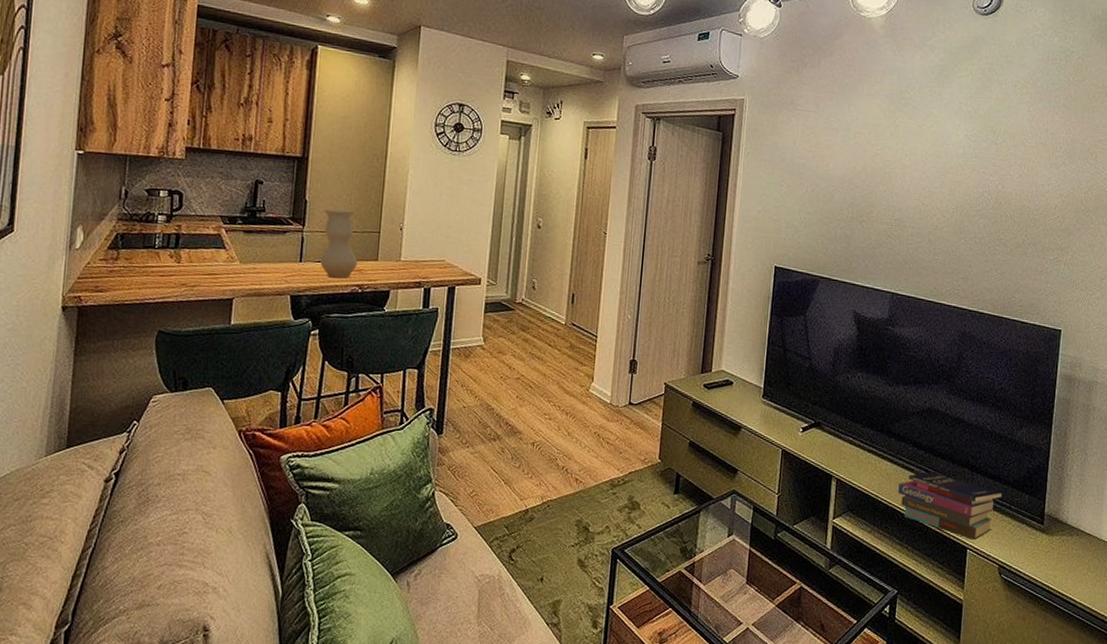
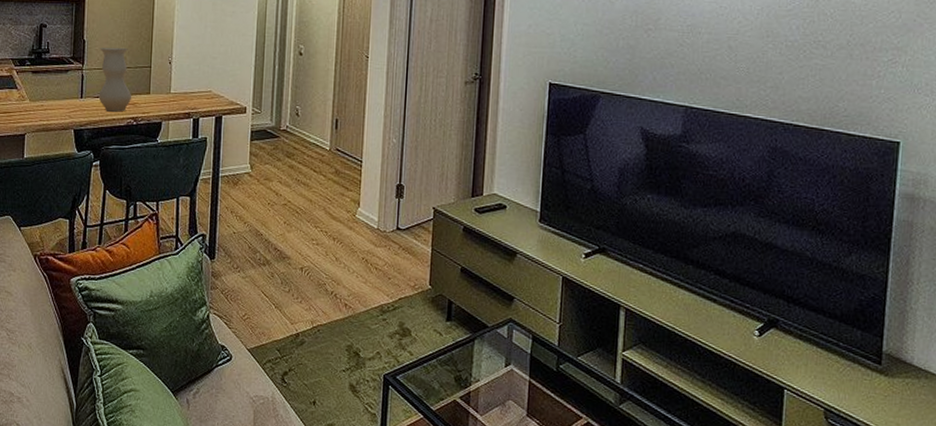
books: present [898,472,1001,540] -> none [698,302,826,379]

